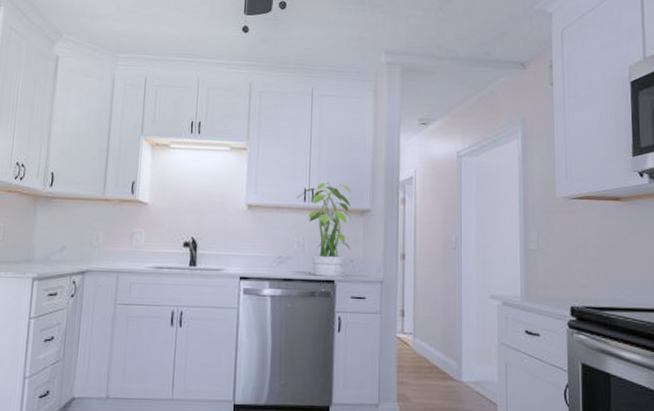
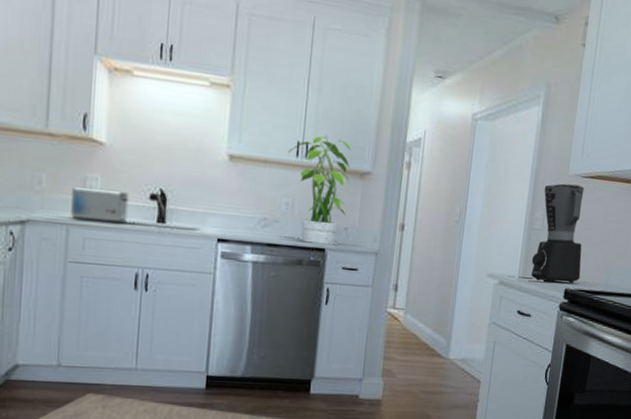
toaster: none [120,240,167,270] -> present [71,186,129,225]
blender: none [532,206,585,301] -> present [531,183,585,284]

